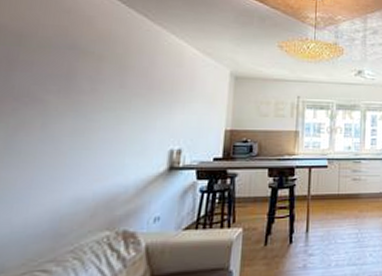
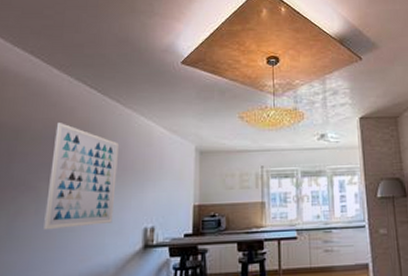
wall art: none [51,32,145,147] -> present [43,123,119,231]

